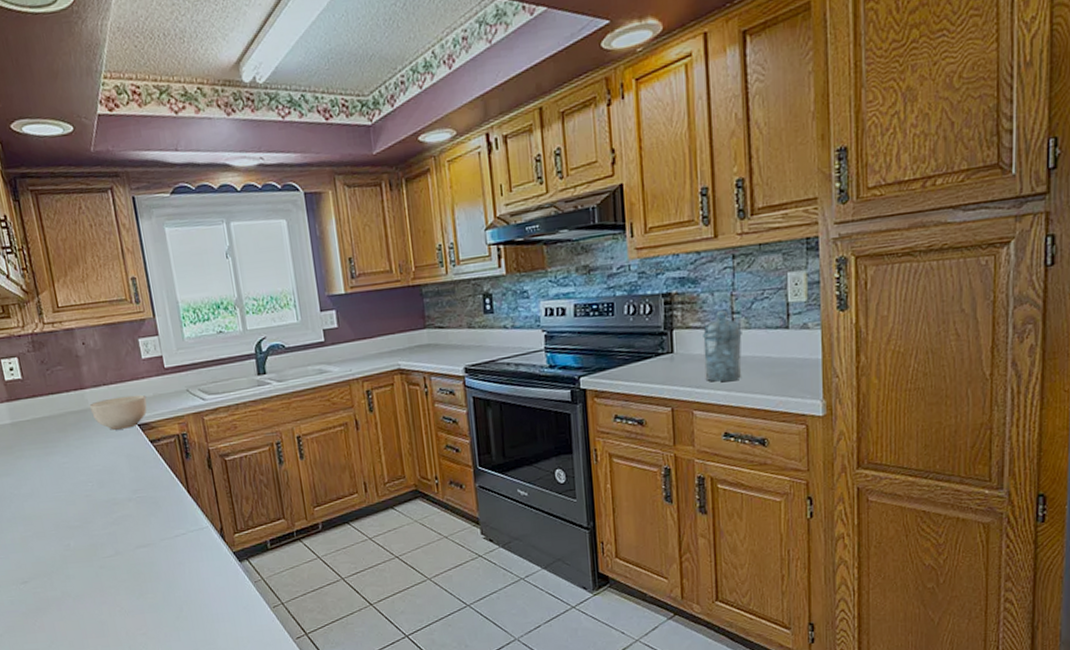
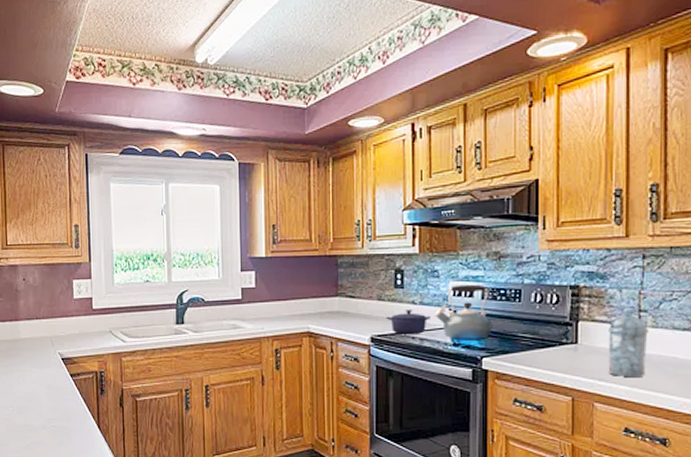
bowl: present [89,394,147,430] -> none [21,331,73,361]
cooking pot: none [478,335,524,363] -> present [386,310,431,336]
kettle: none [527,301,588,363] -> present [433,284,493,341]

